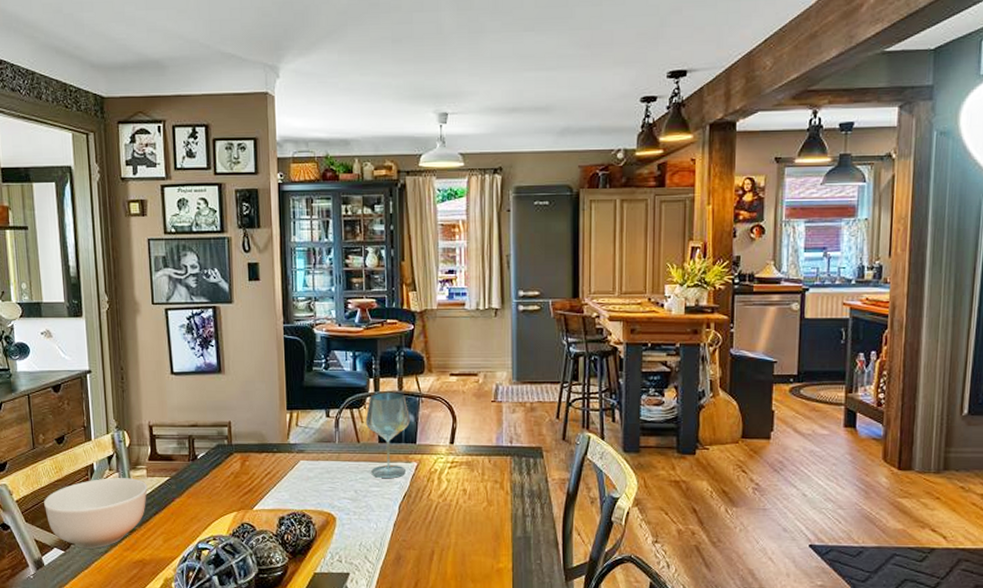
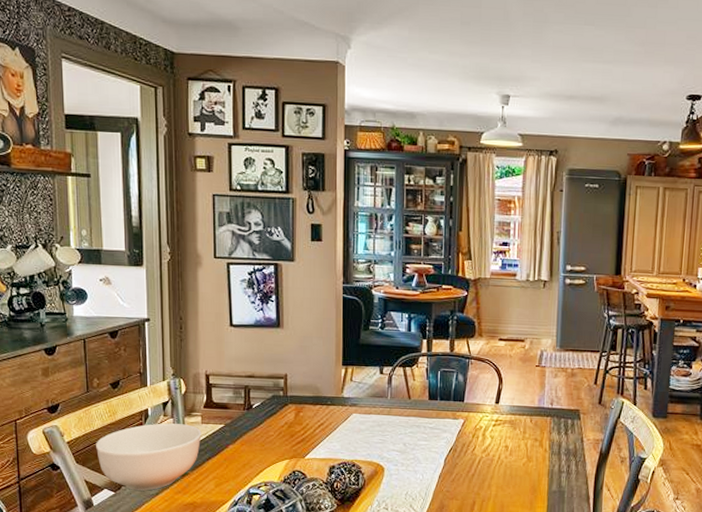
wine glass: present [365,393,410,478] -> none [417,353,459,433]

